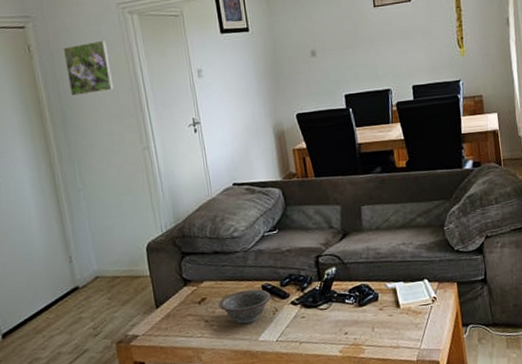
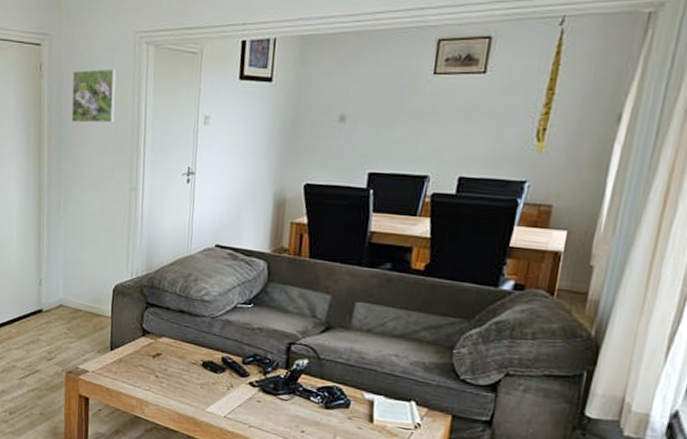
decorative bowl: present [218,289,271,324] -> none [172,356,229,391]

